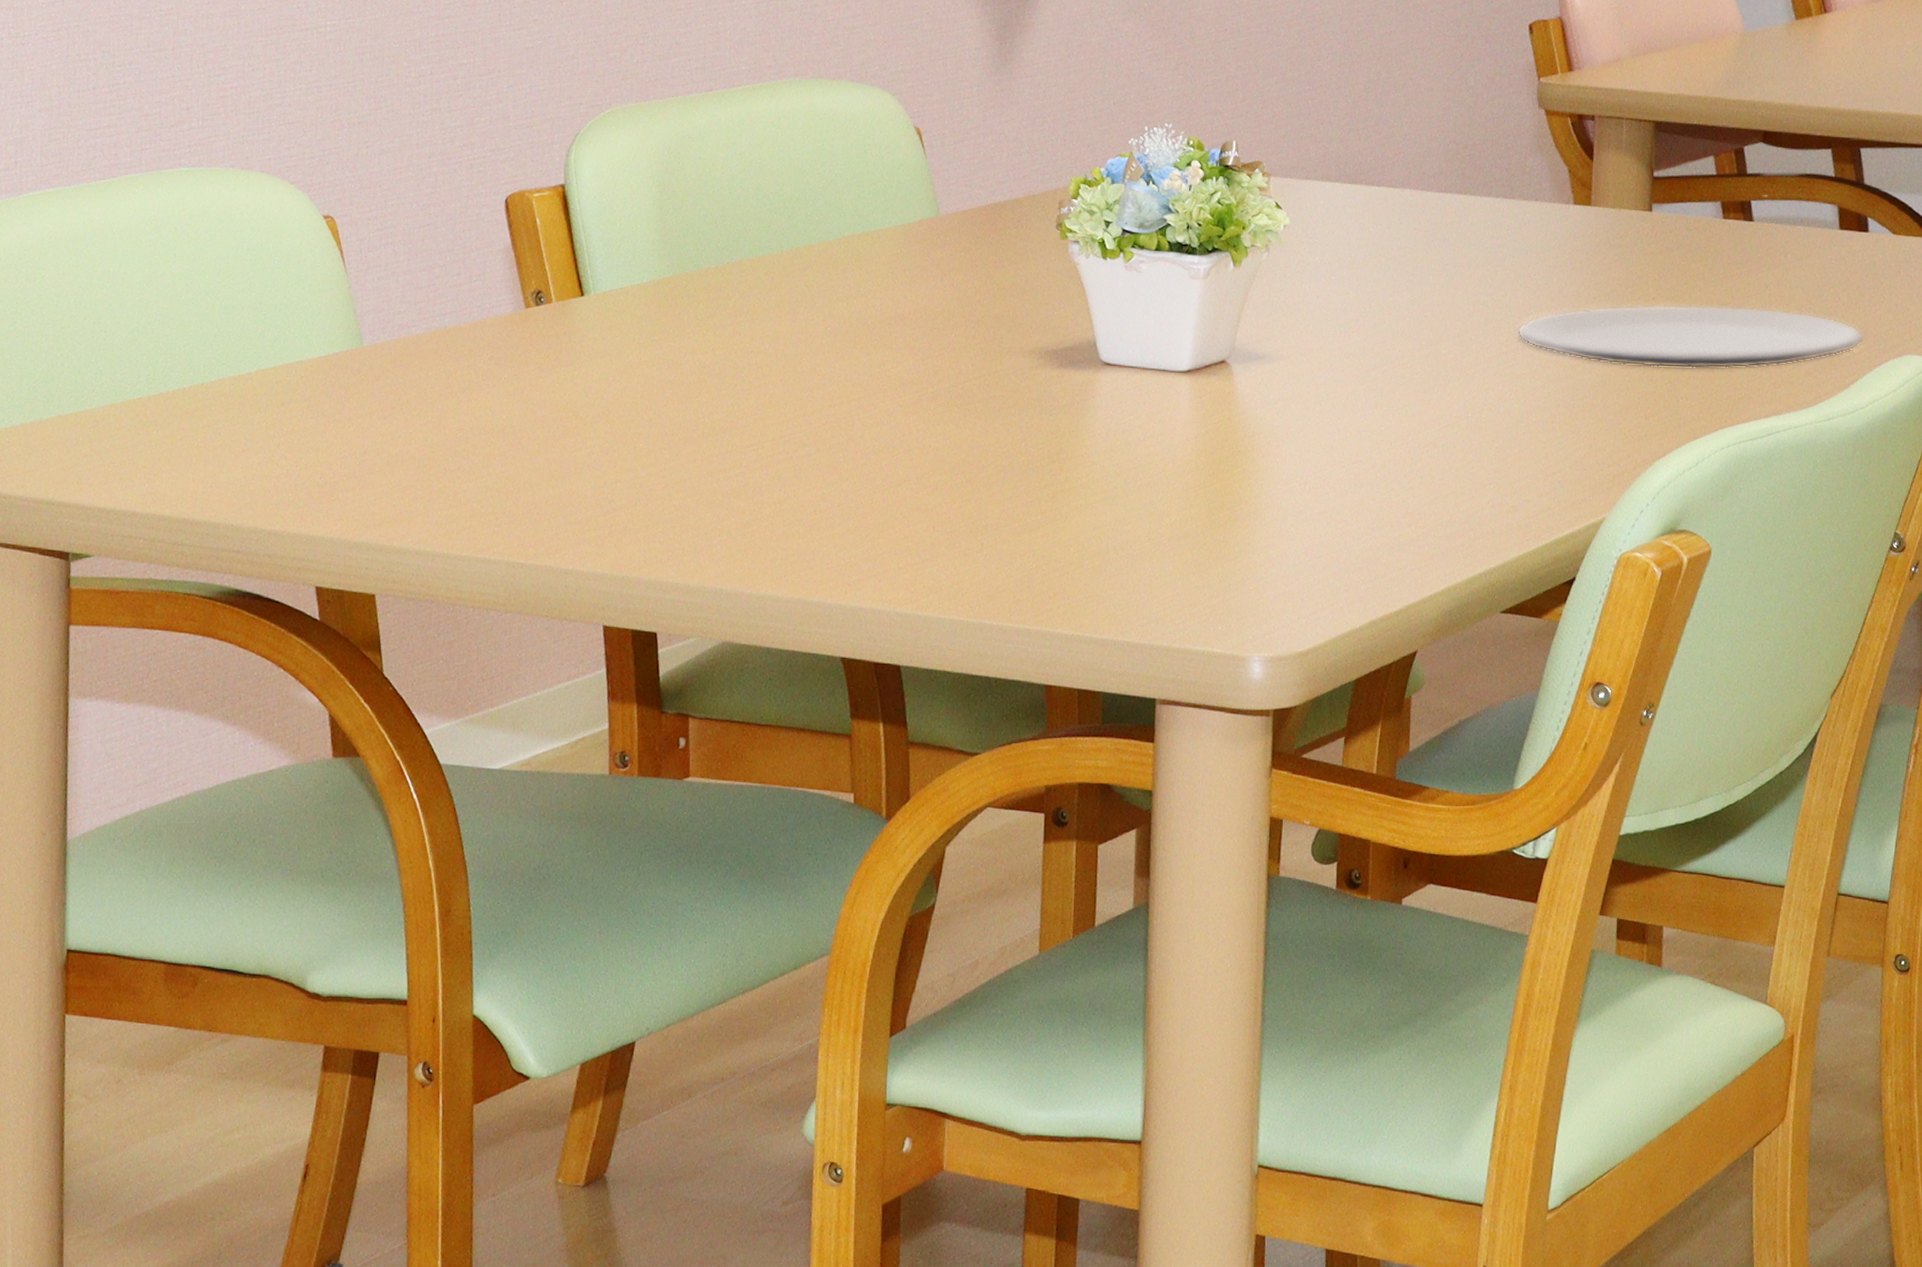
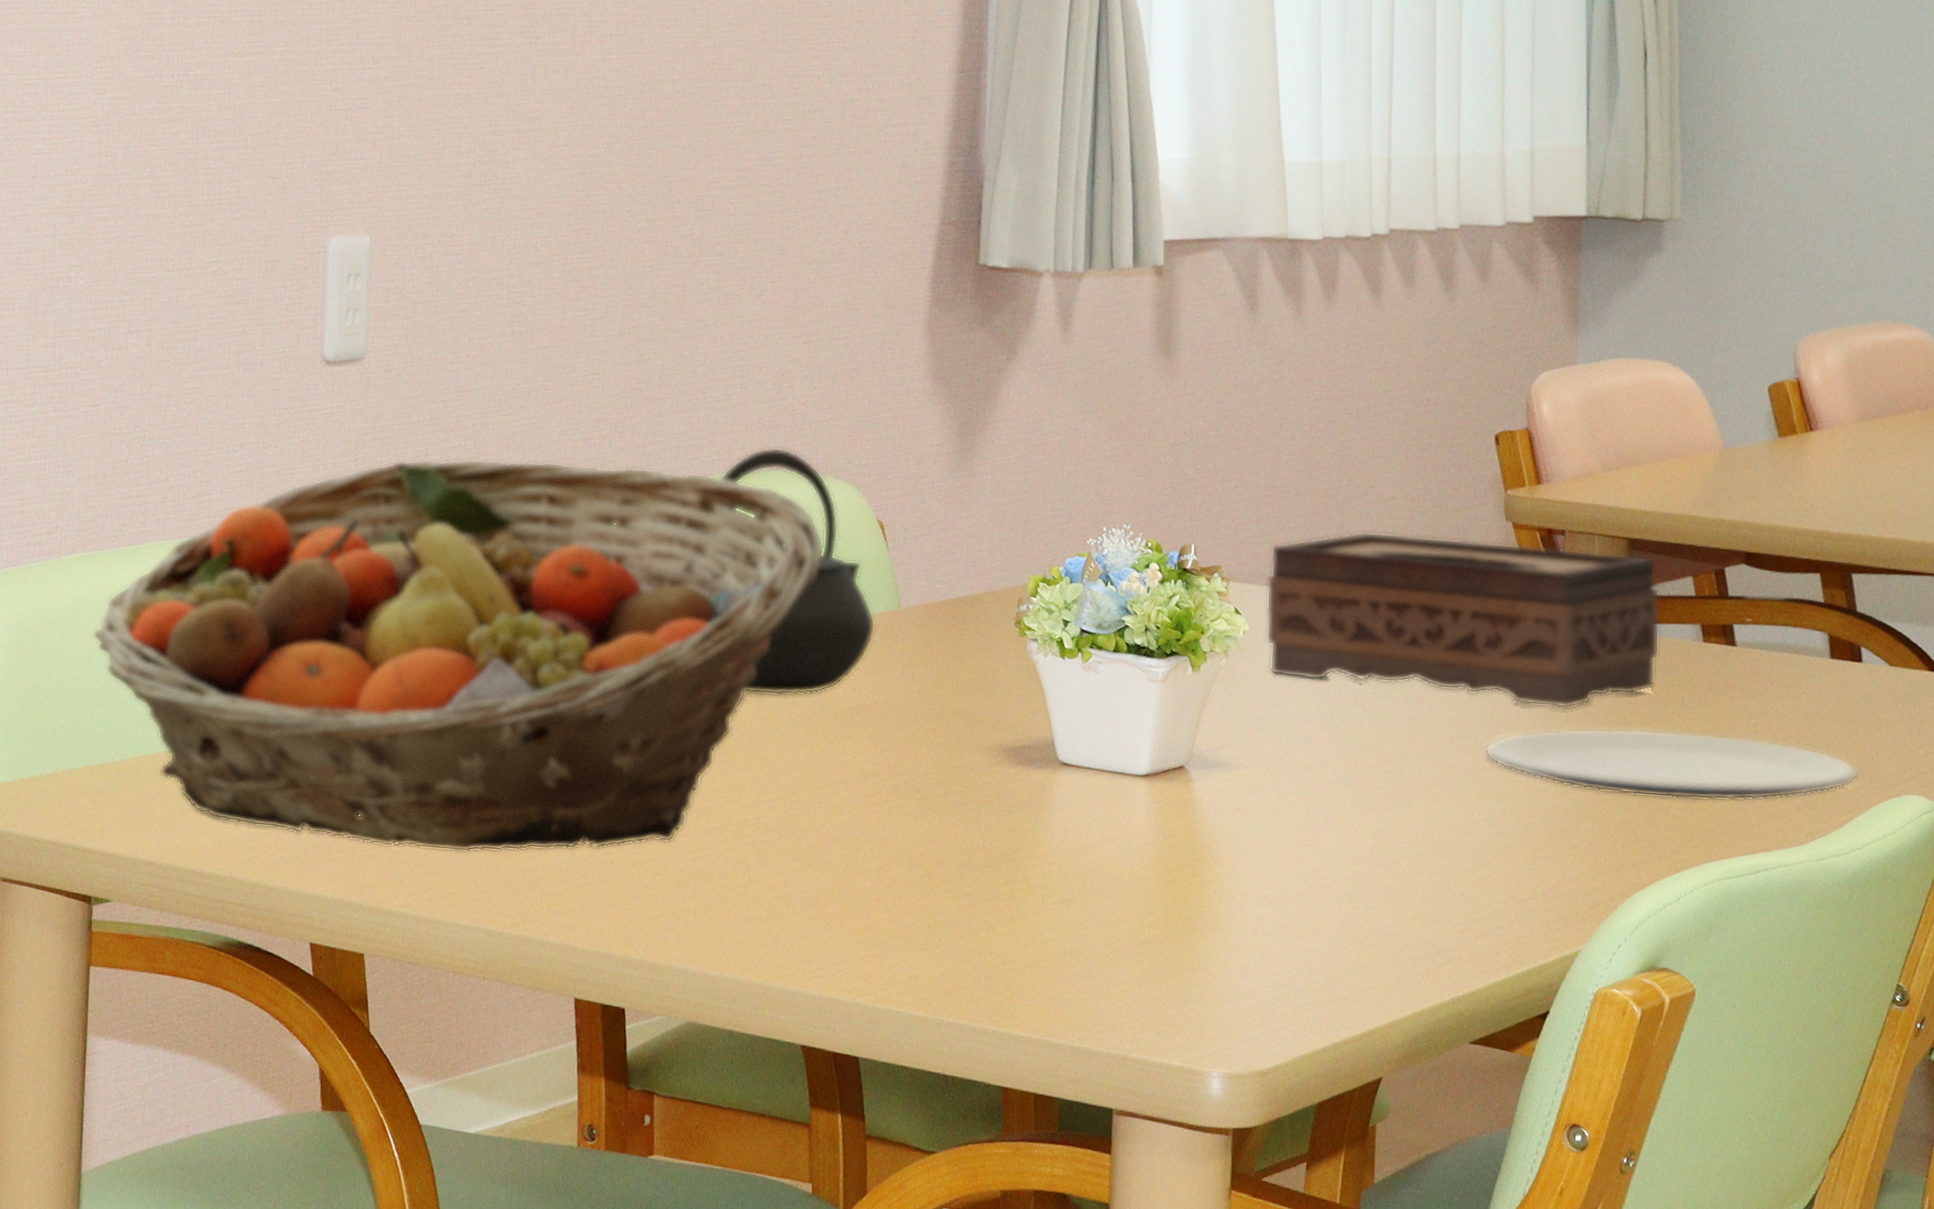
fruit basket: none [61,76,859,484] -> present [92,459,824,853]
kettle: none [748,55,914,309] -> present [718,447,876,696]
tissue box: none [1306,123,1683,288] -> present [1266,531,1660,709]

